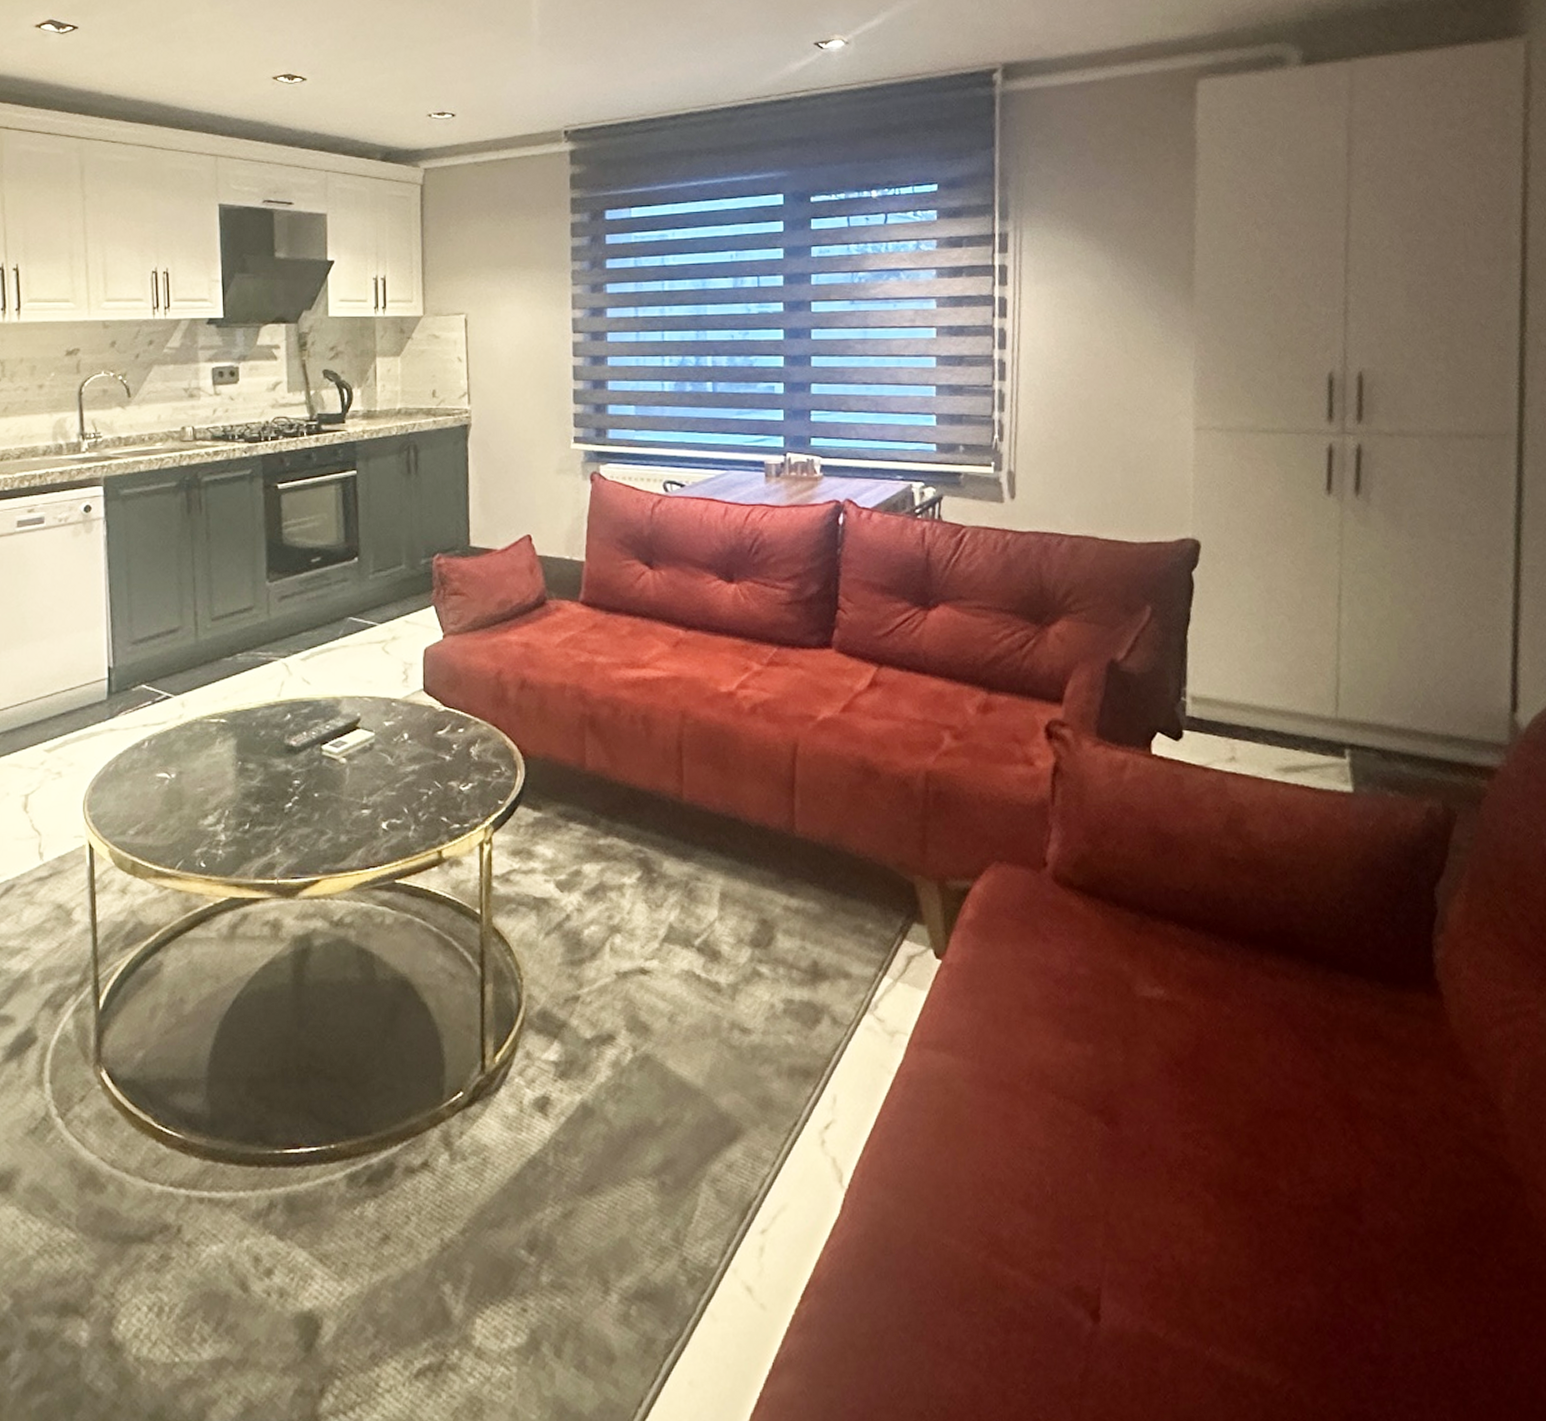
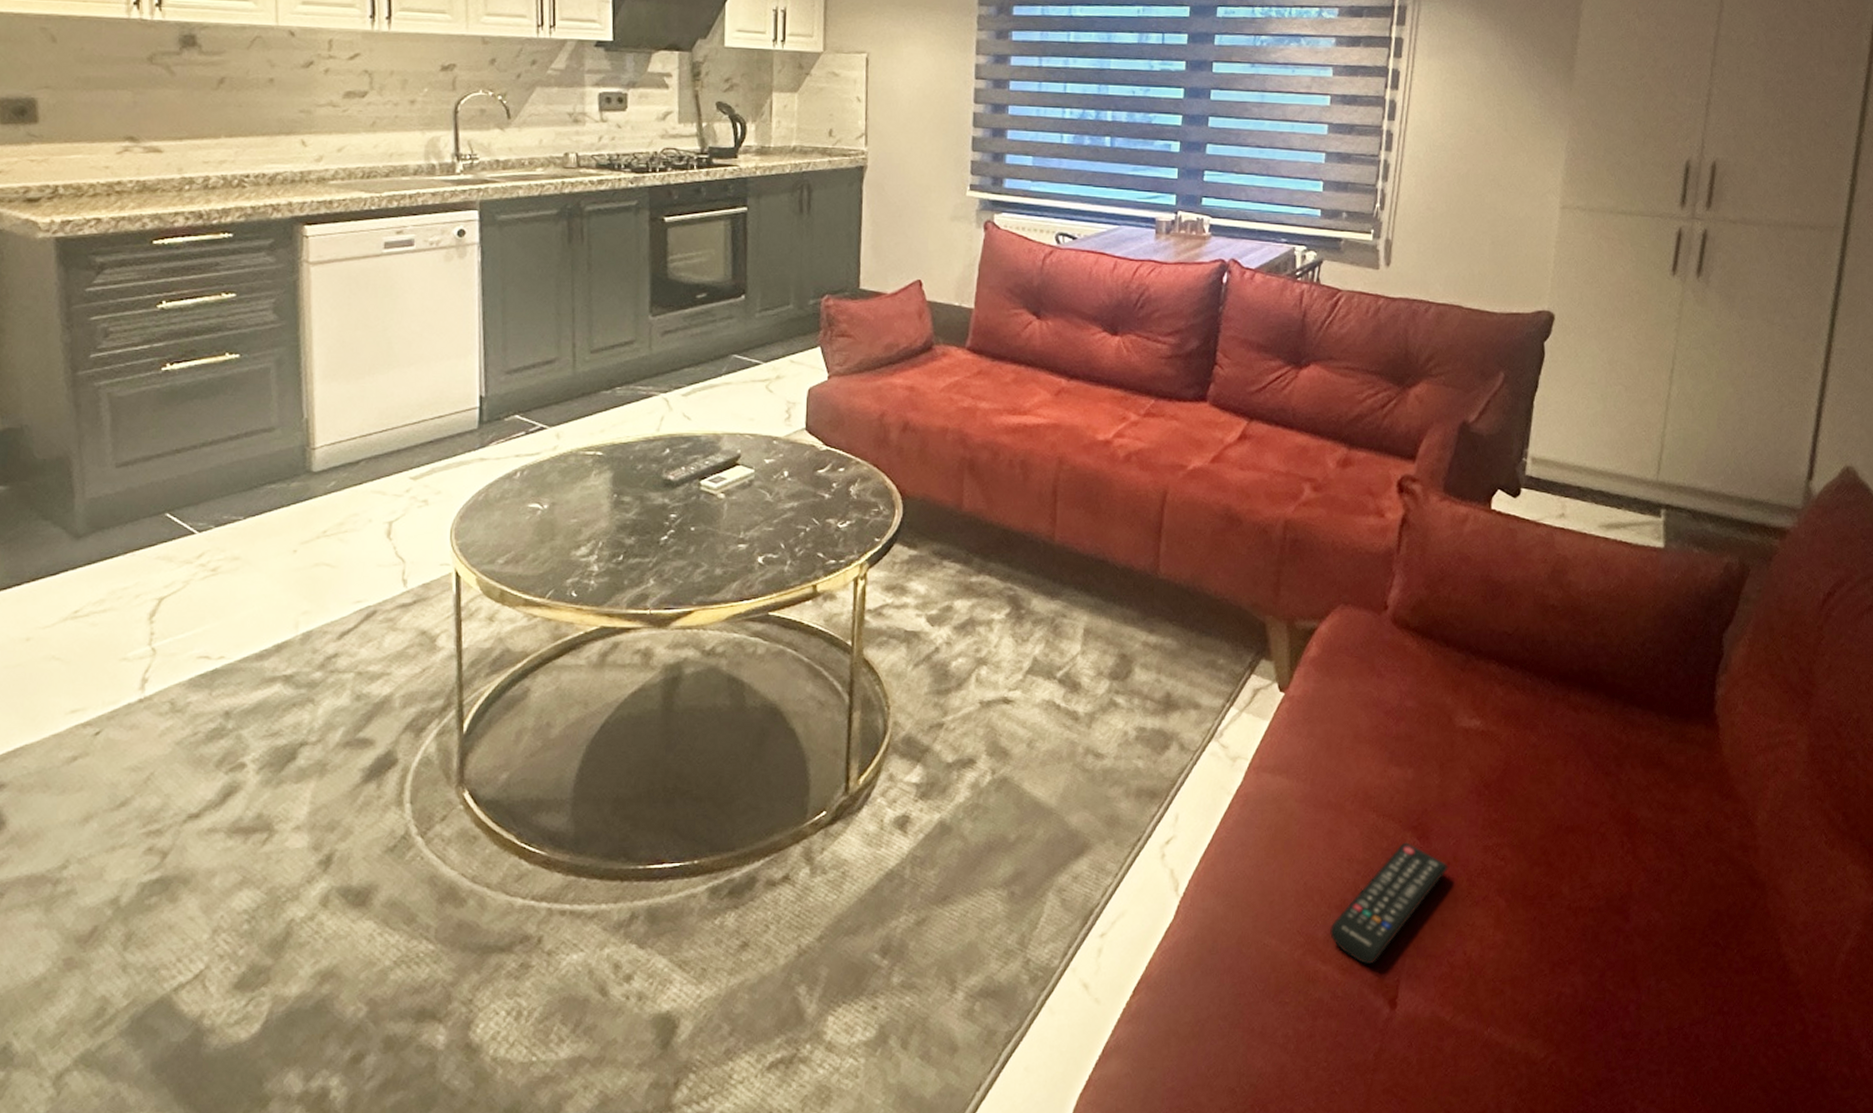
remote control: none [1016,1128,1144,1269] -> present [1330,842,1448,964]

